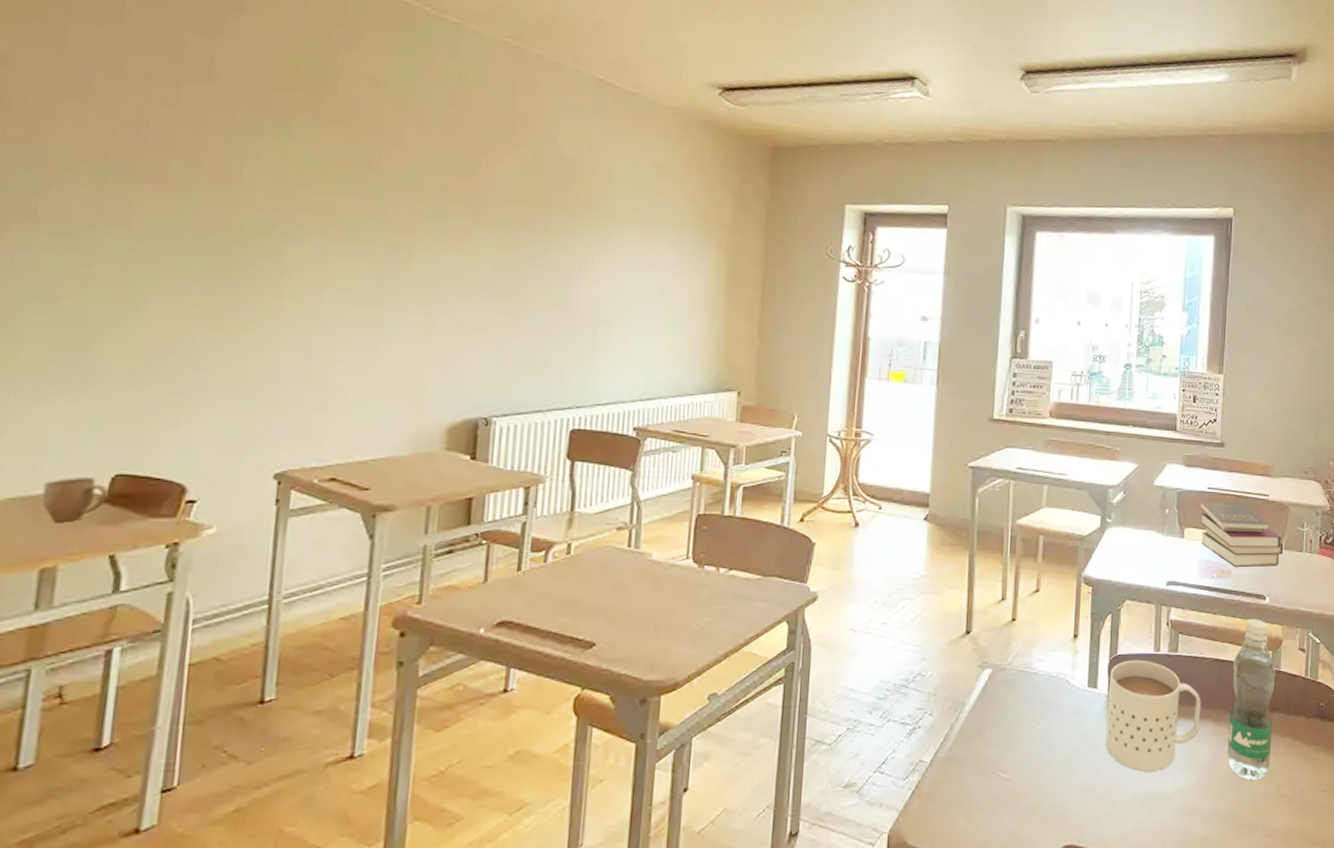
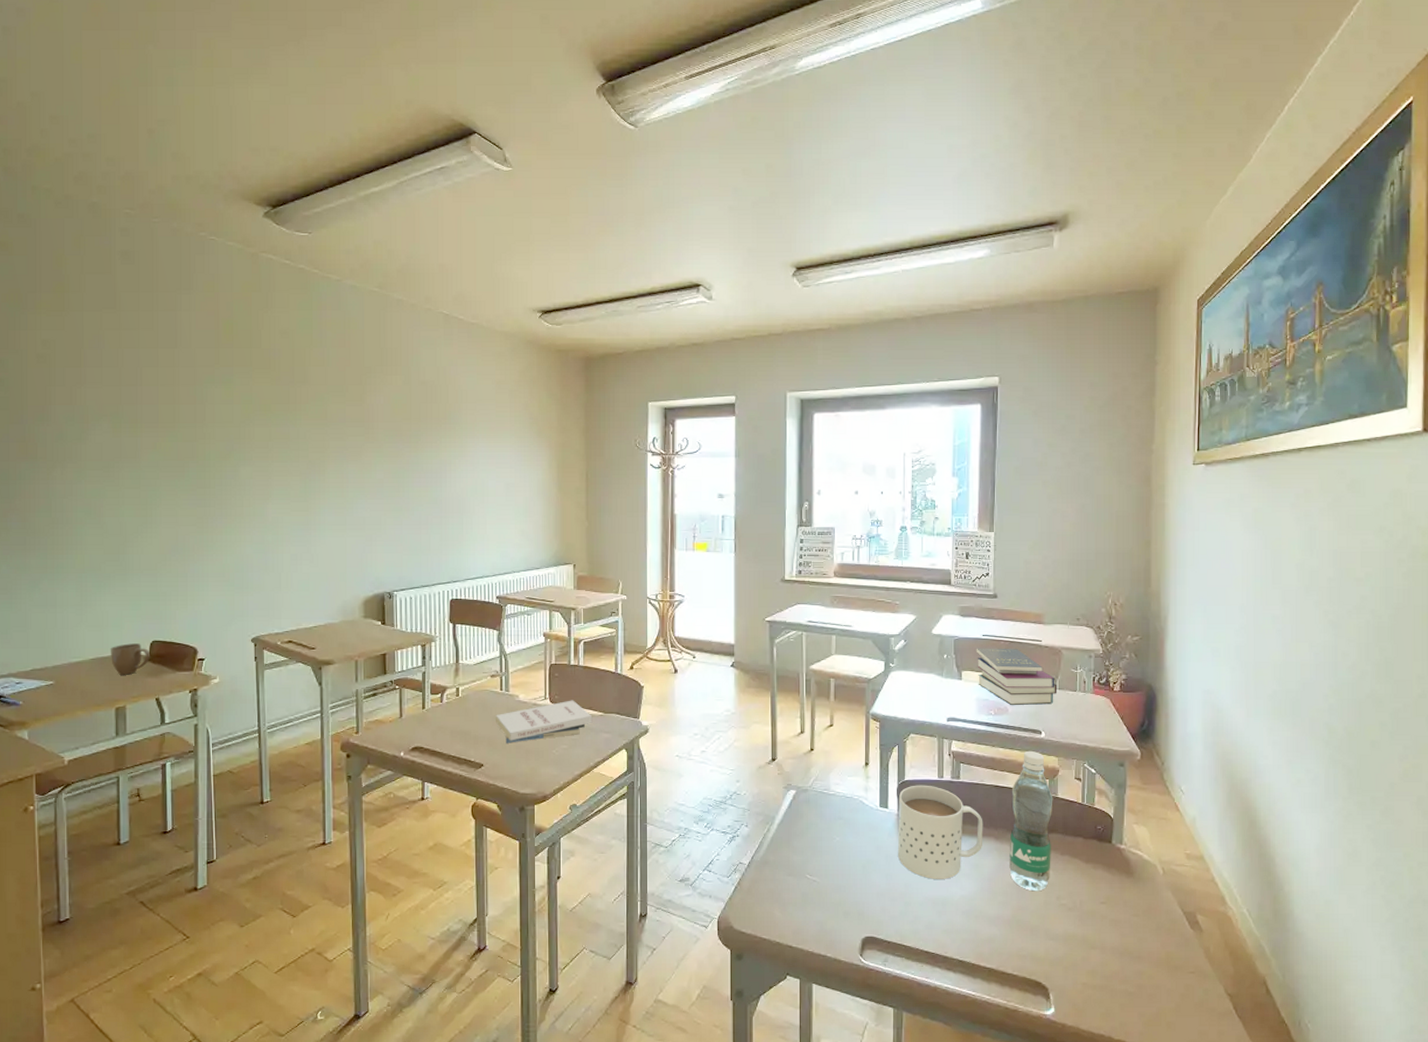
books: none [618,560,748,616] -> present [496,700,593,743]

